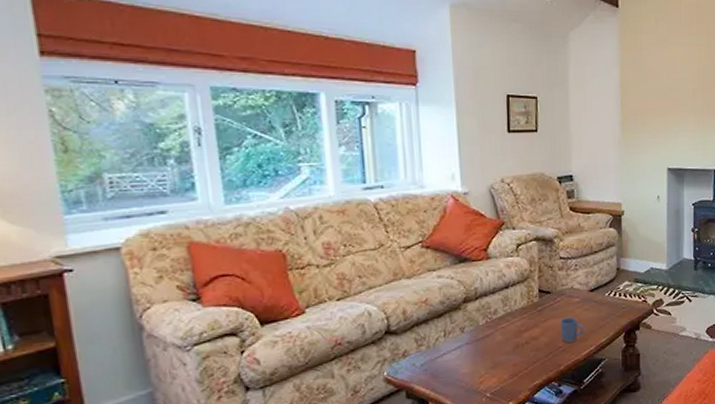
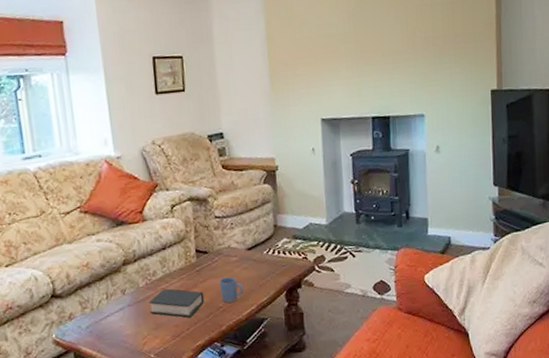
book: none [488,327,545,357] -> present [148,288,205,318]

